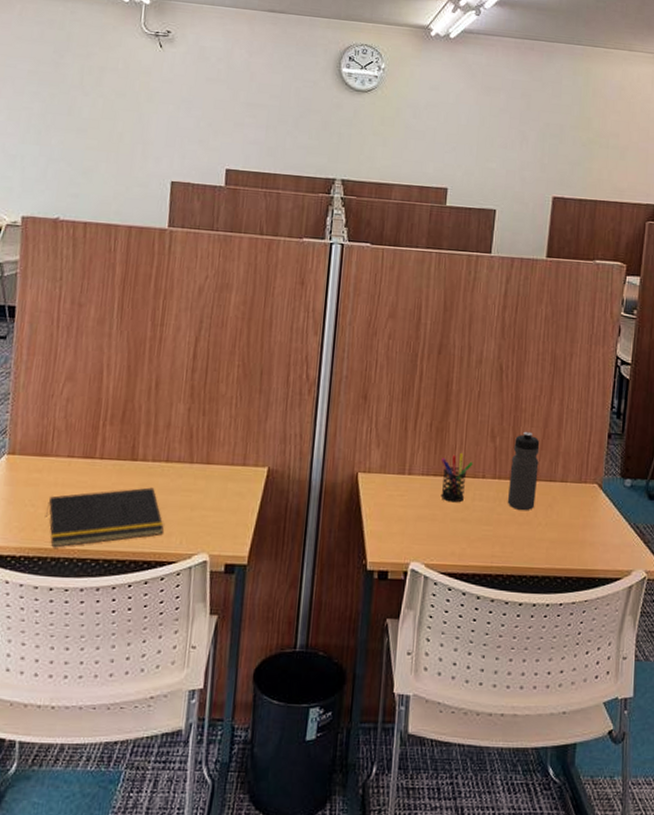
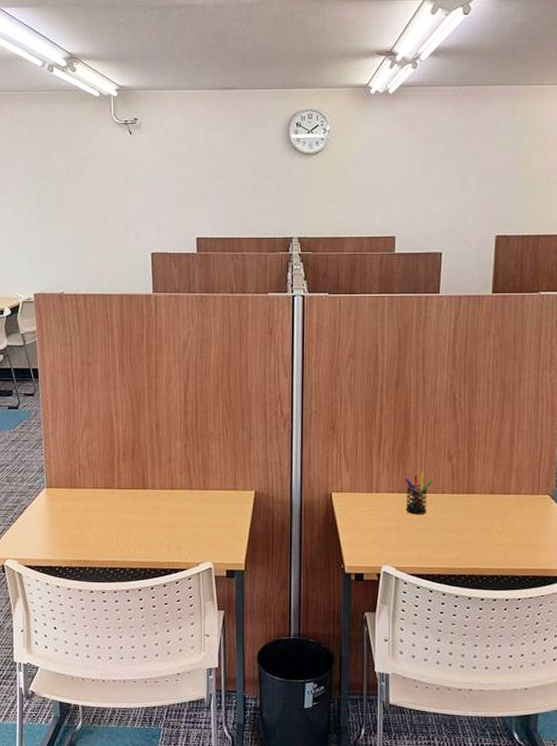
notepad: present [44,487,164,548] -> none [80,510,174,560]
water bottle: present [507,431,540,511] -> none [466,451,494,521]

